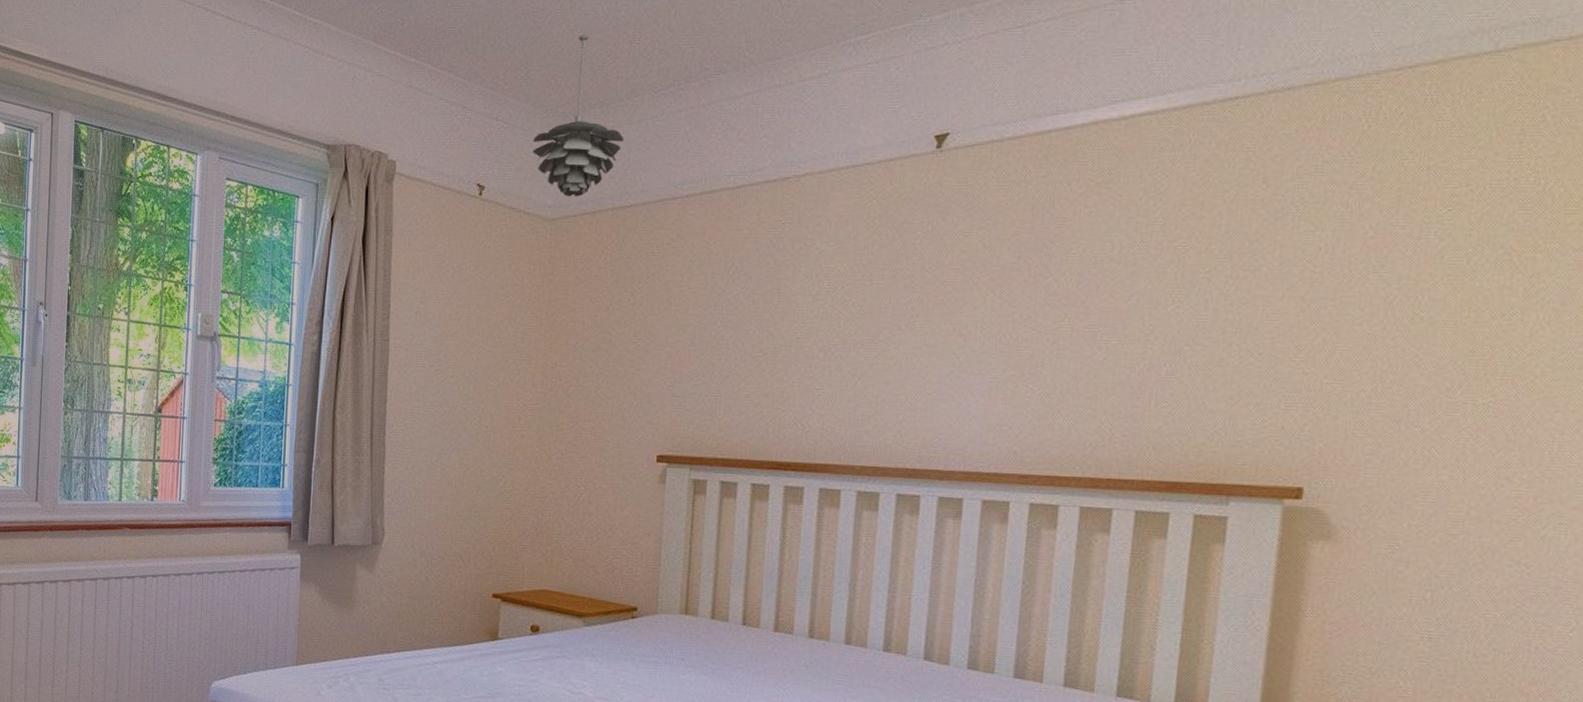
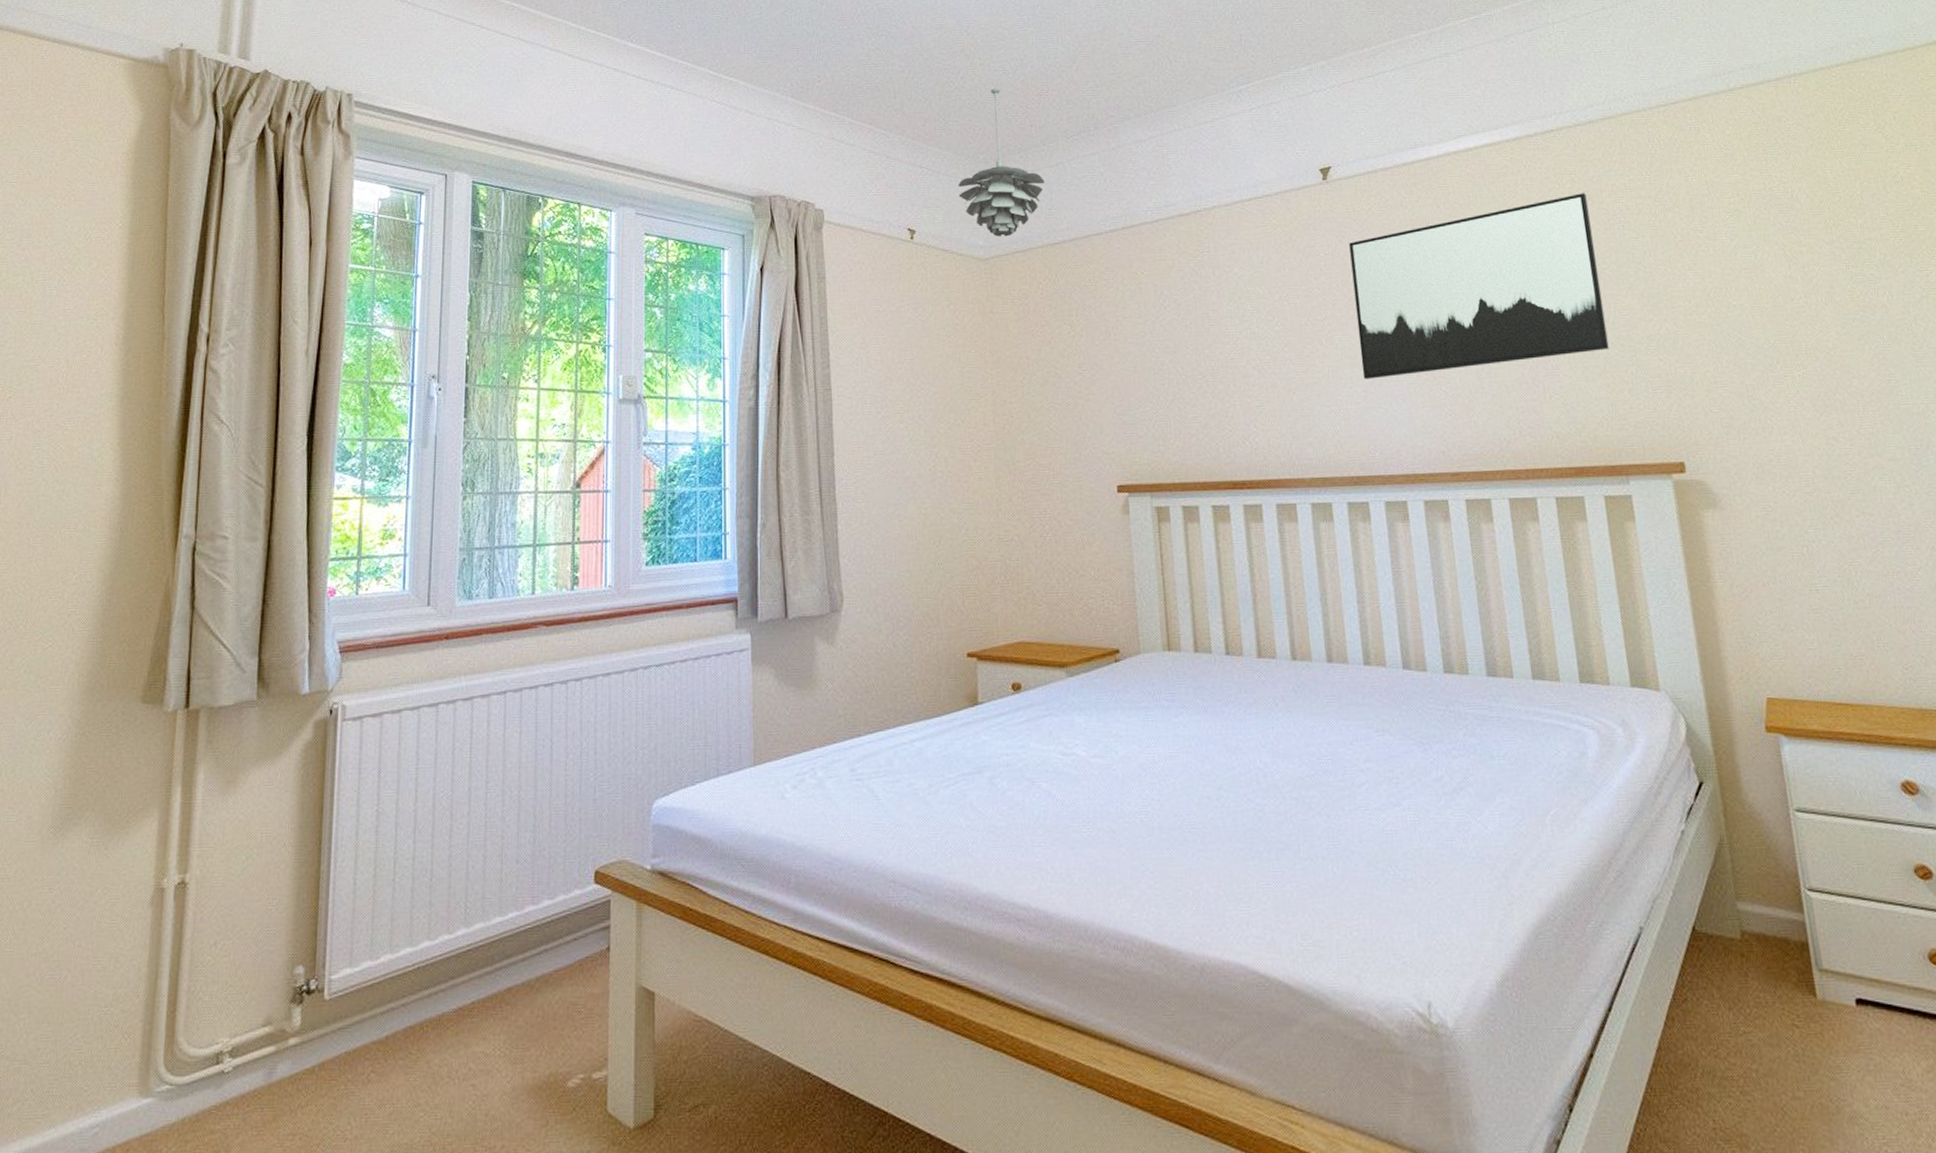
wall art: none [940,175,1262,370] -> present [1349,193,1609,379]

